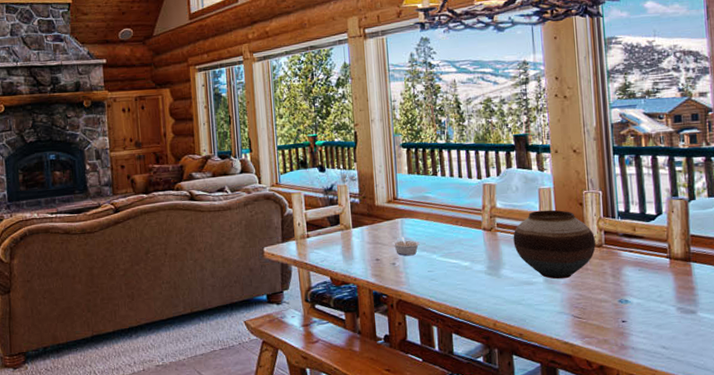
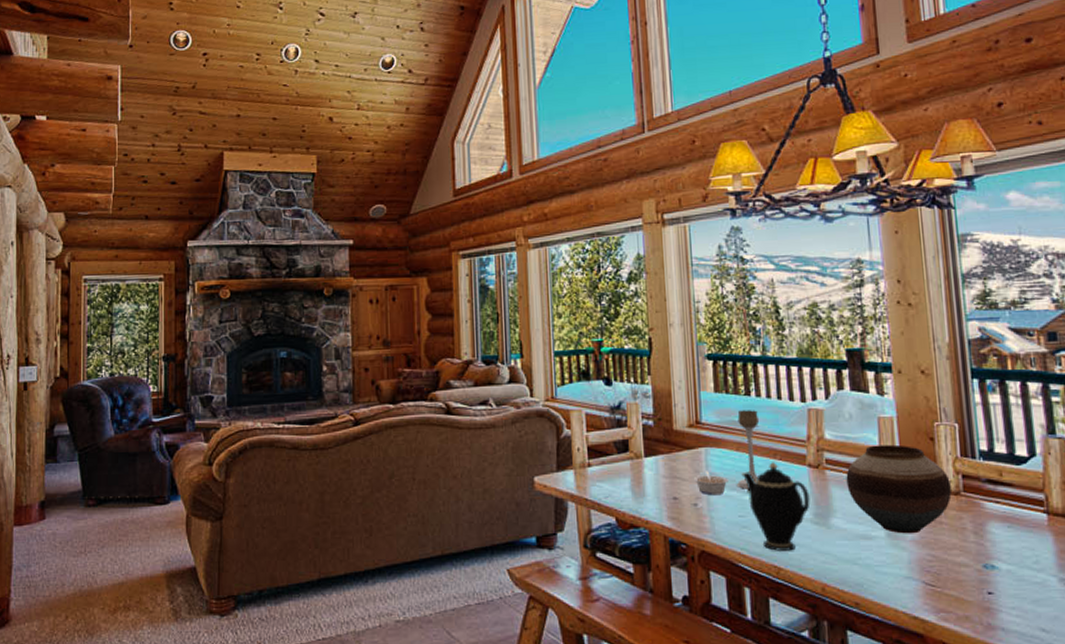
candle holder: none [426,187,445,250] -> present [736,410,760,489]
teapot: none [430,228,485,297] -> present [741,462,810,551]

